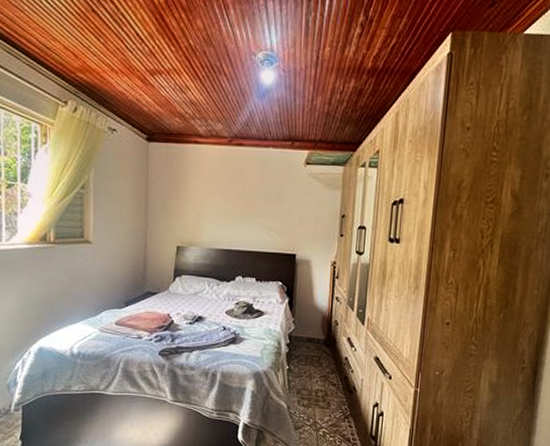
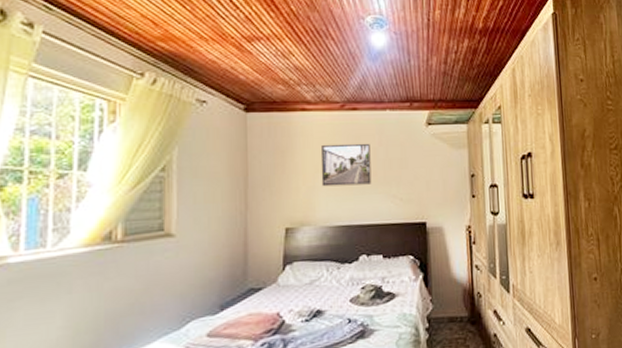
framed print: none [208,176,252,216] -> present [320,143,372,187]

